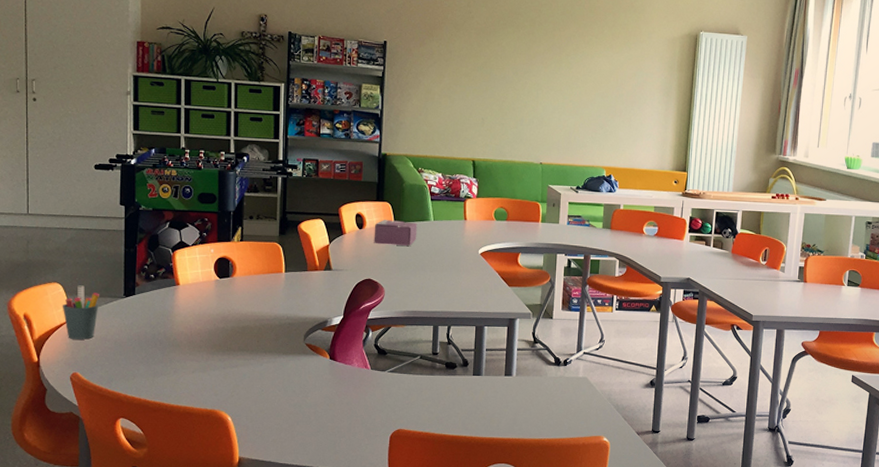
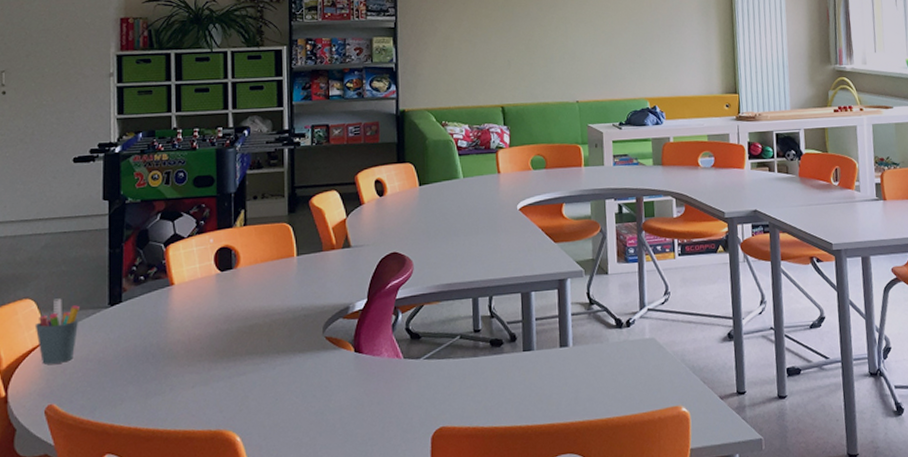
tissue box: present [374,220,417,246] -> none [396,182,446,212]

